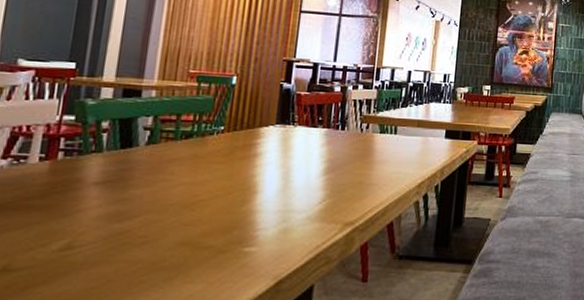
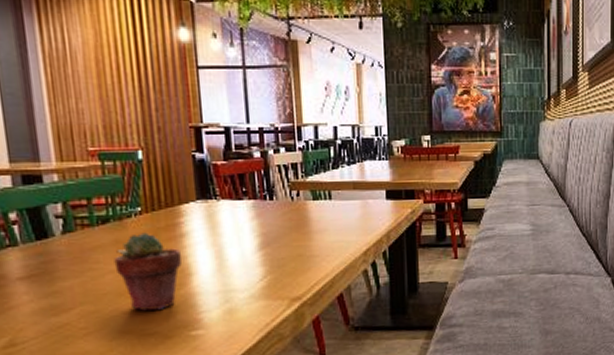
potted succulent: none [187,150,251,224] -> present [114,232,182,311]

